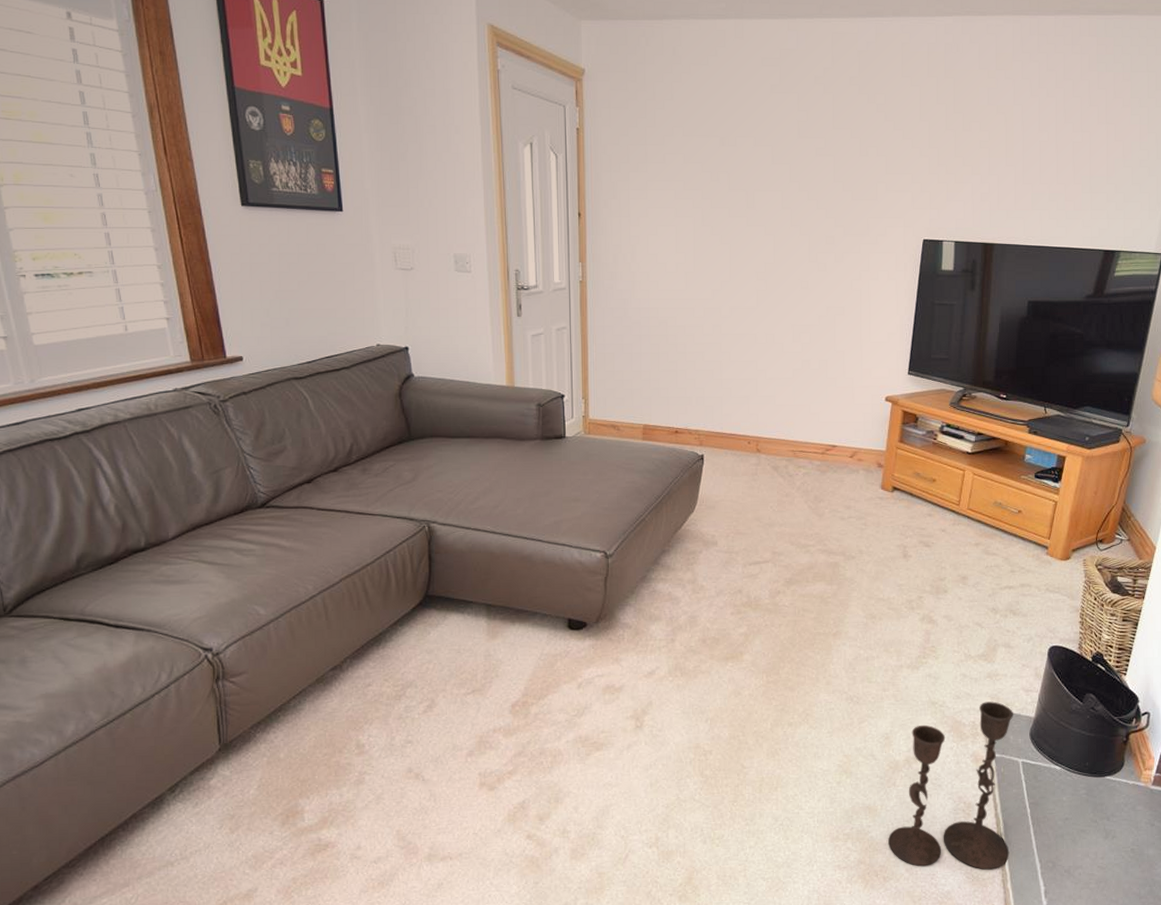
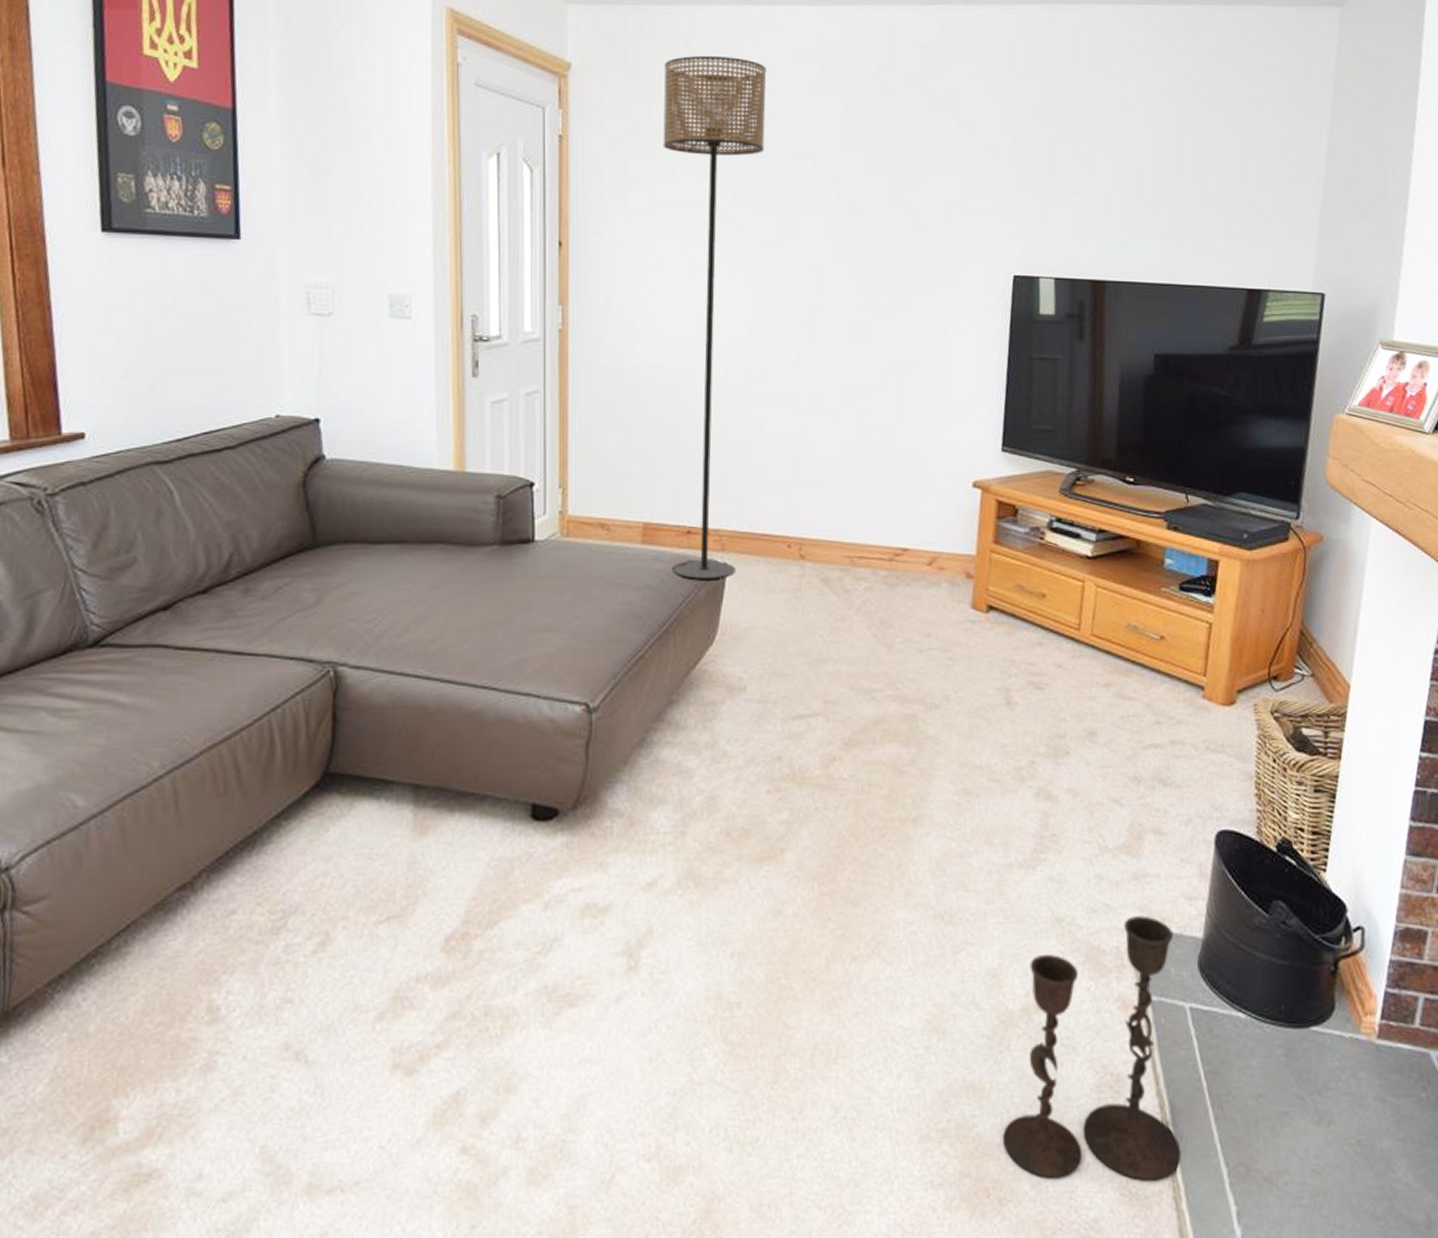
floor lamp: none [656,62,736,467] -> present [662,55,767,581]

